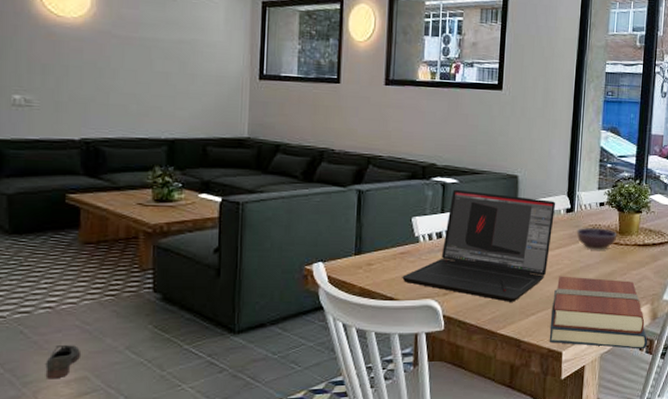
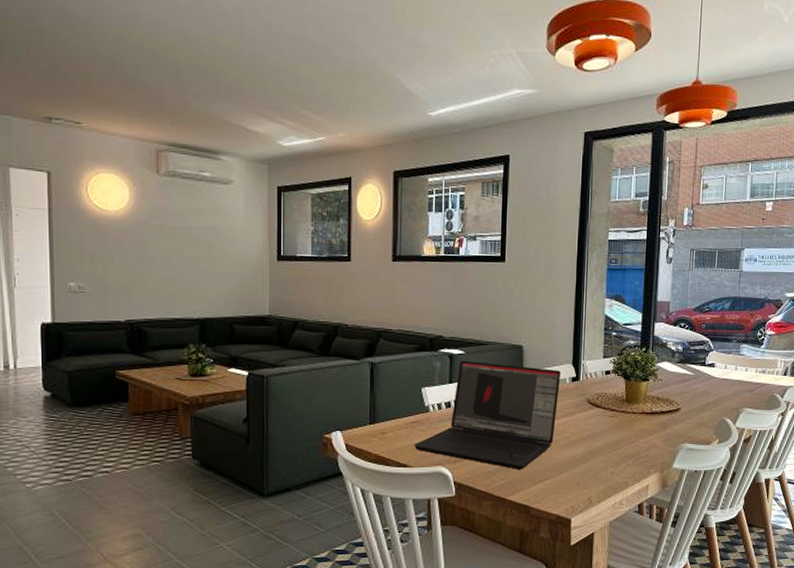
shoe: present [45,345,80,379] -> none [105,506,133,536]
books: present [549,276,648,349] -> none [557,444,658,517]
bowl: present [576,228,618,250] -> none [582,396,624,418]

